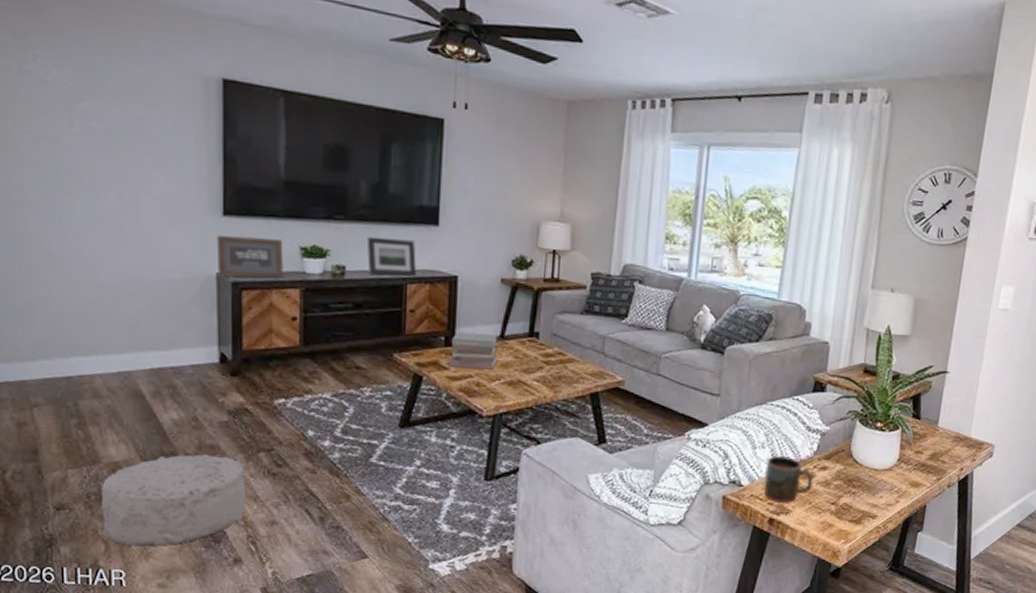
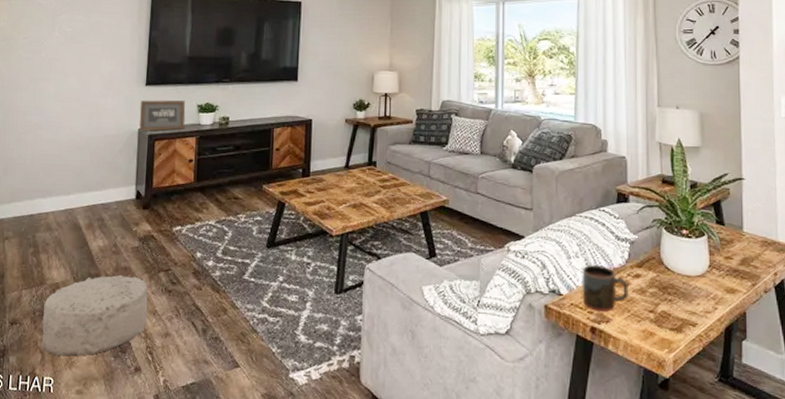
picture frame: present [366,236,417,277] -> none [245,93,282,123]
books: present [448,332,498,370] -> none [305,164,344,195]

